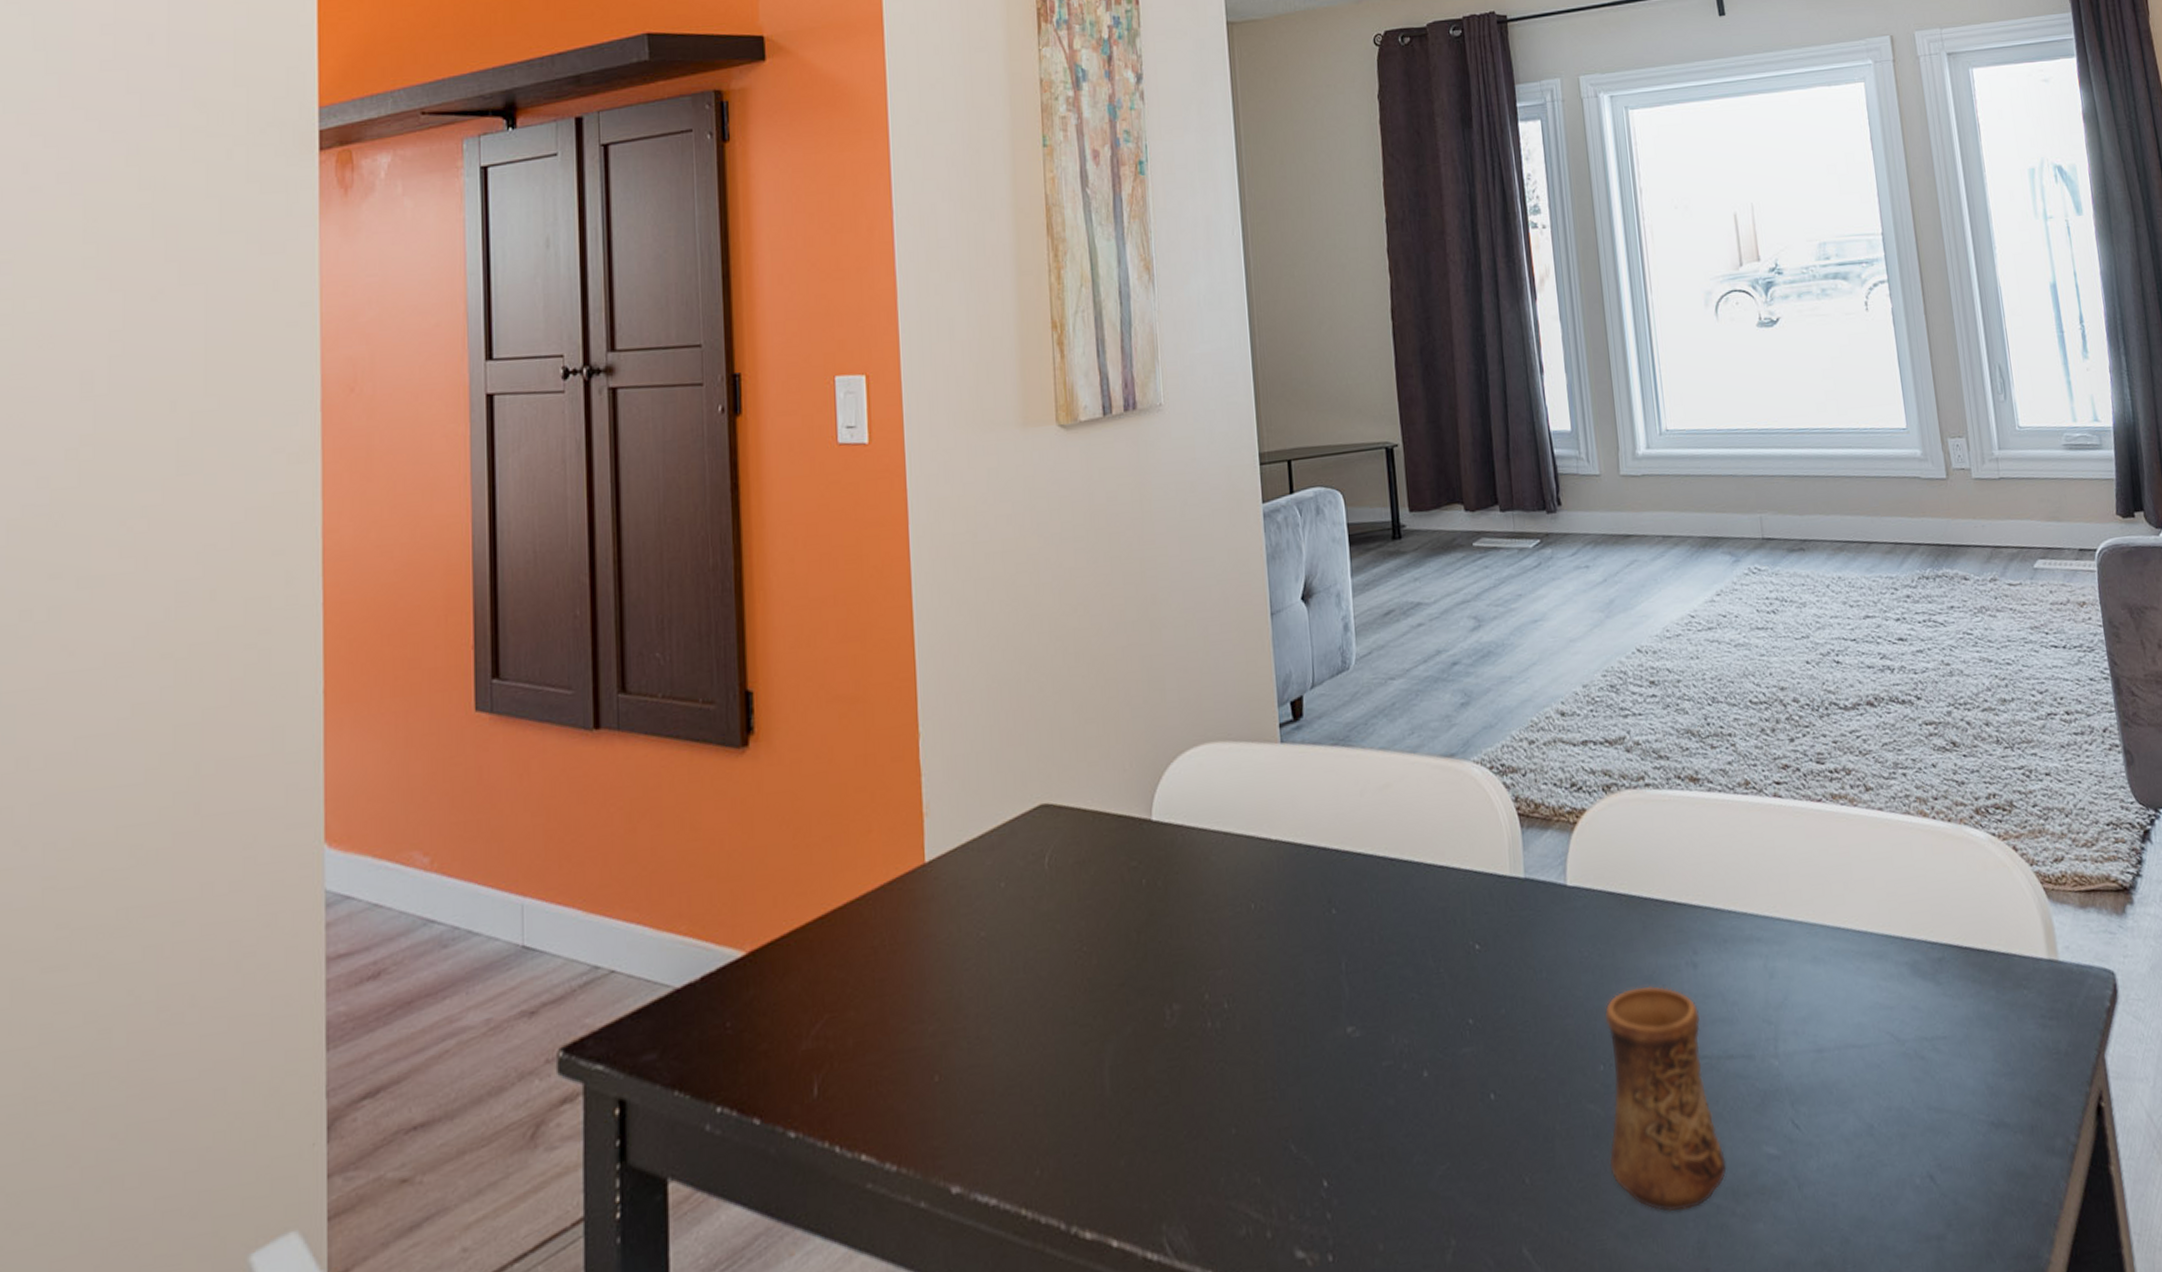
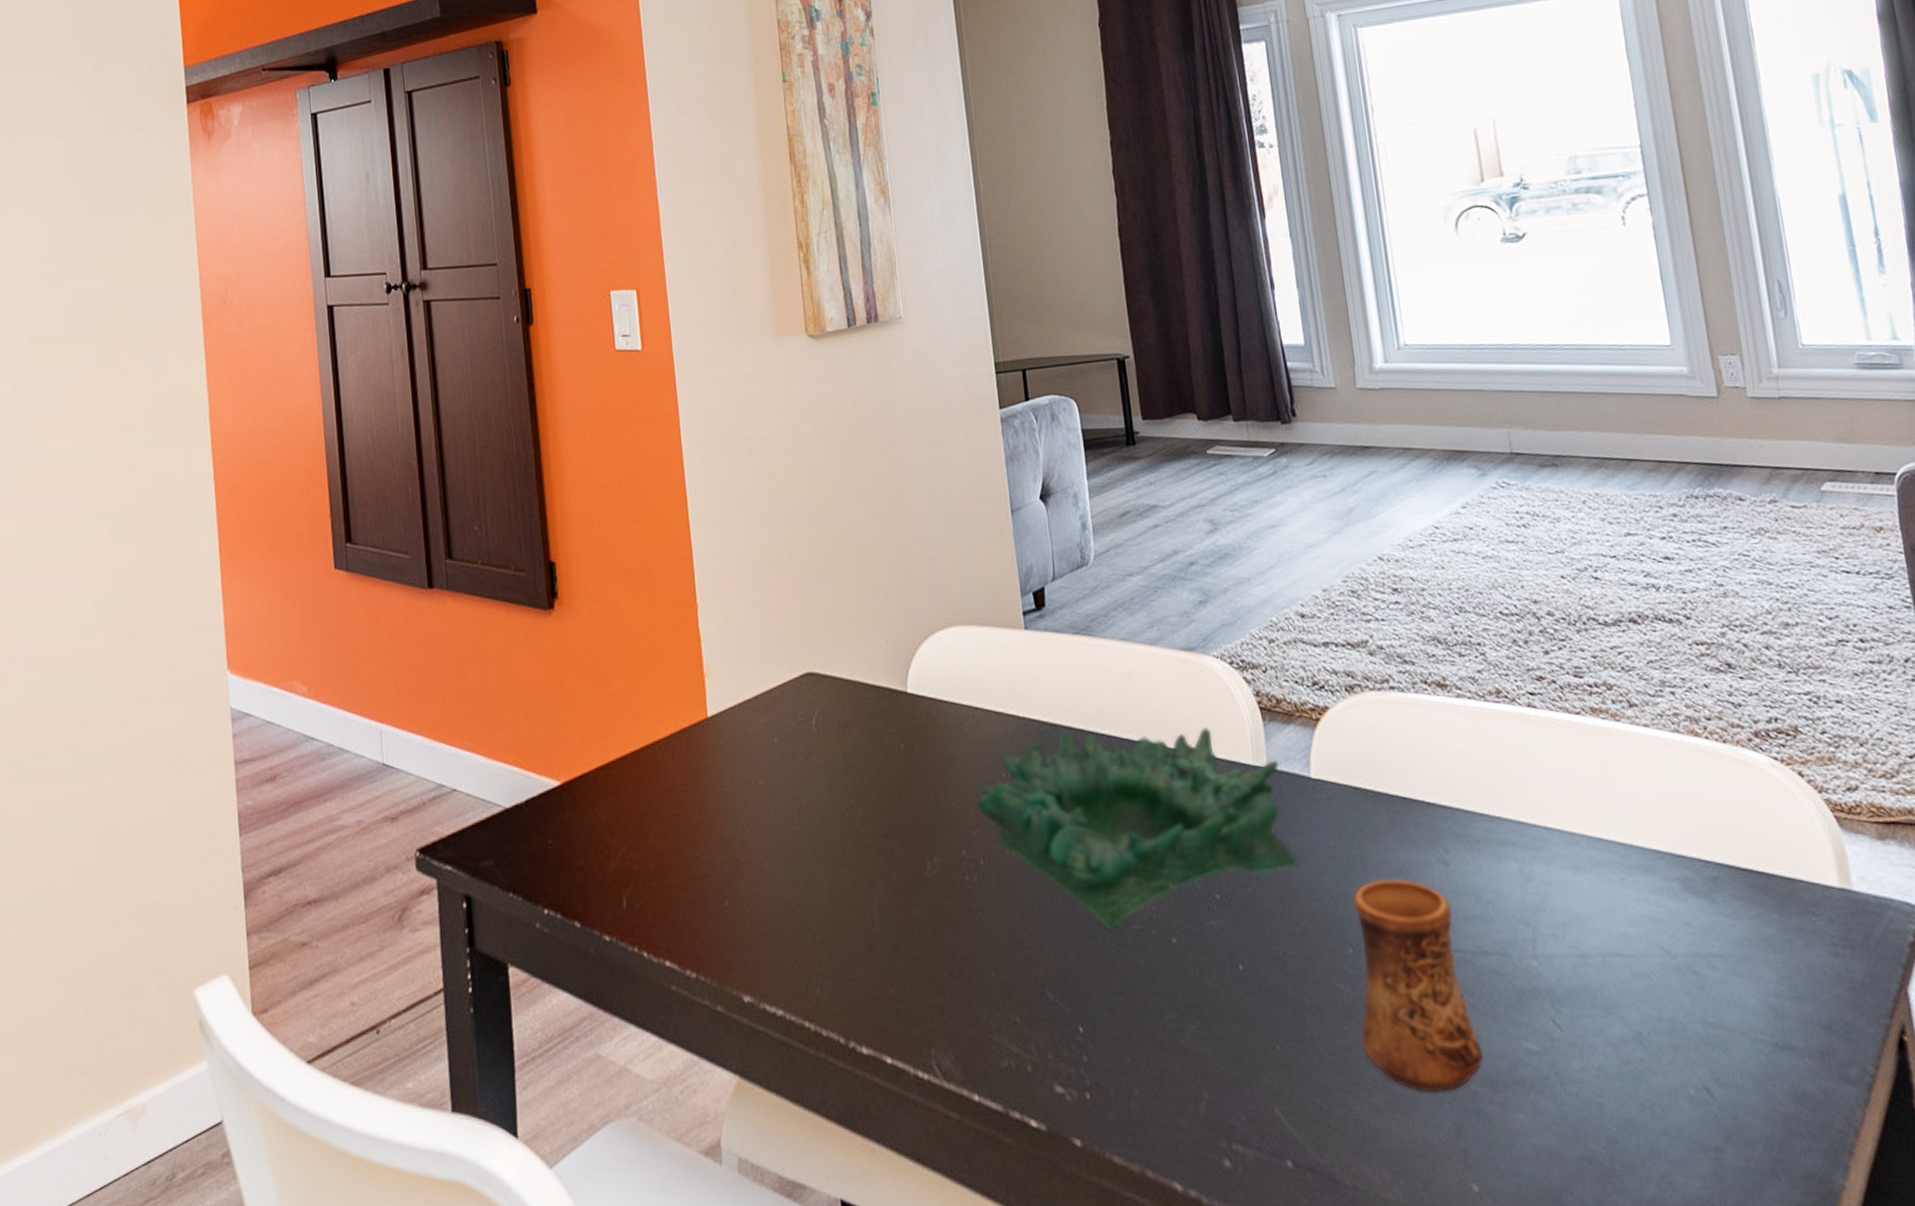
decorative bowl: none [1221,837,1553,1070] -> present [975,726,1299,931]

